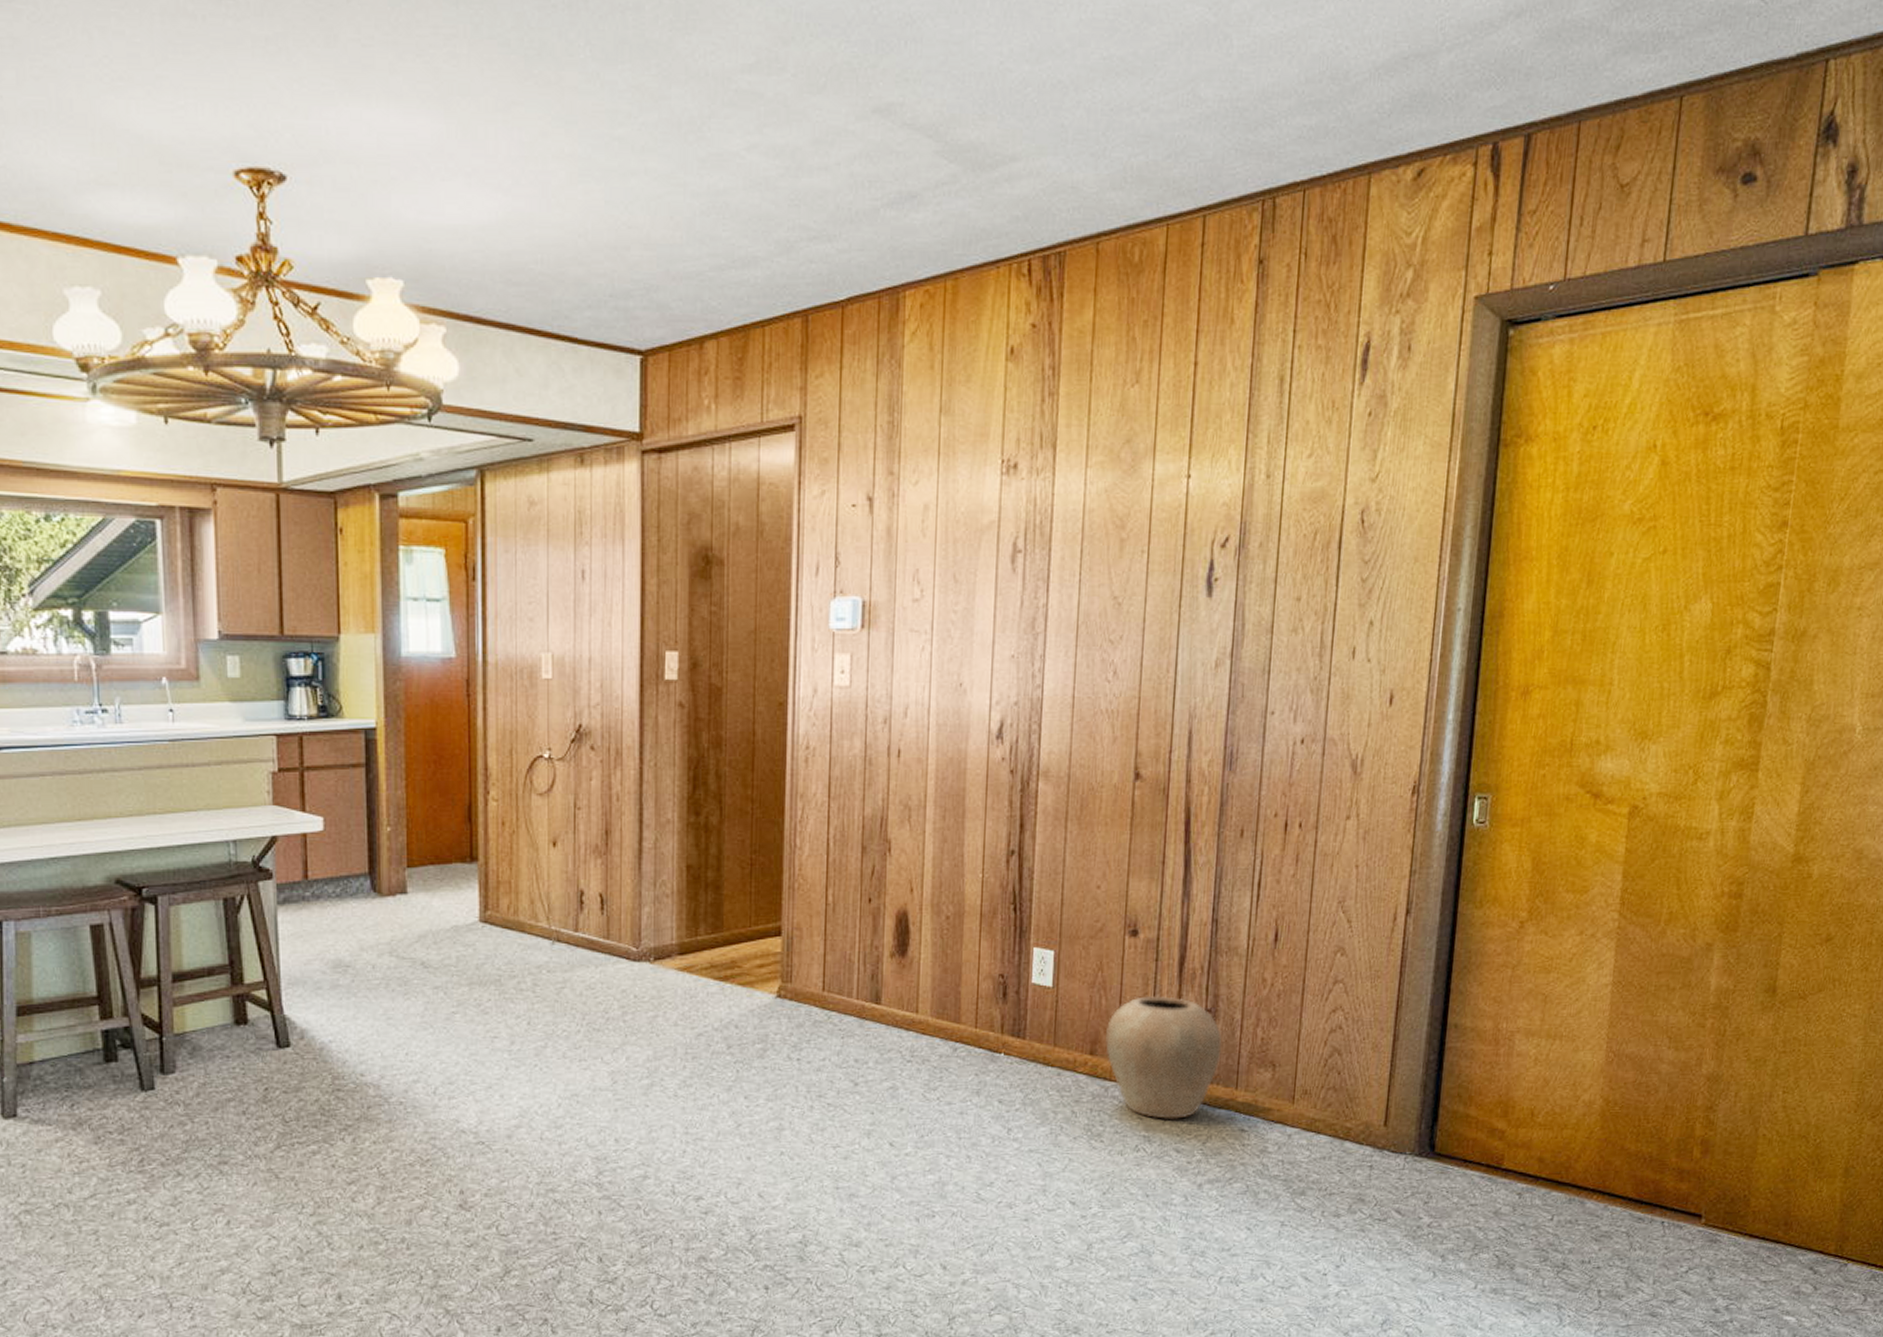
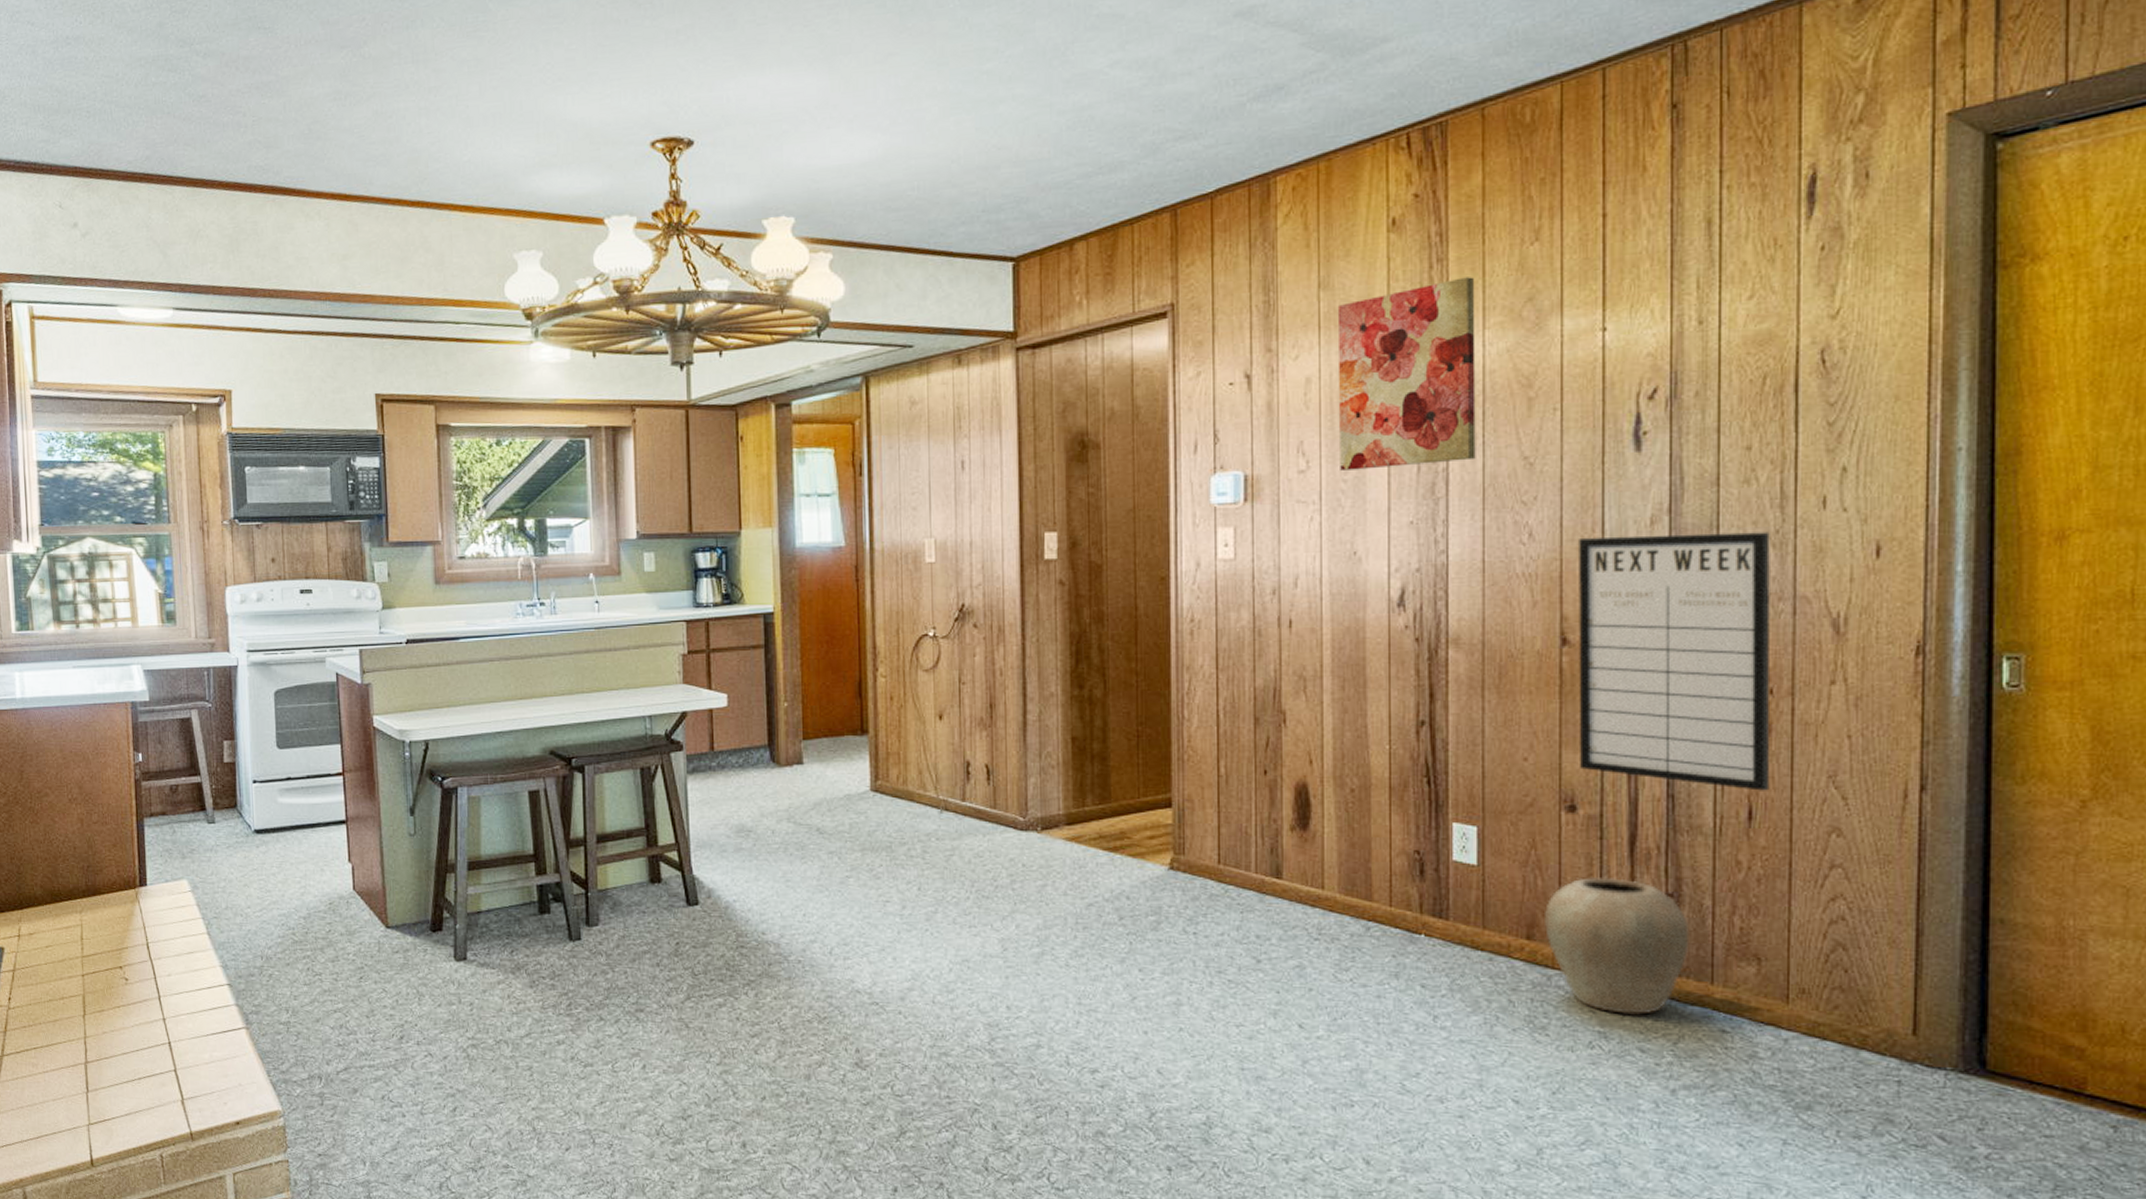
wall art: none [951,414,1081,601] -> present [1337,277,1476,471]
writing board: none [1143,677,1310,915] -> present [1579,532,1771,791]

